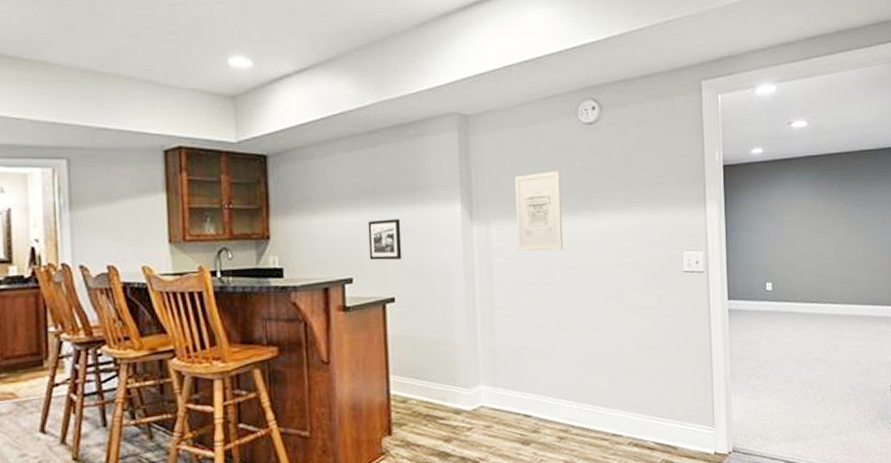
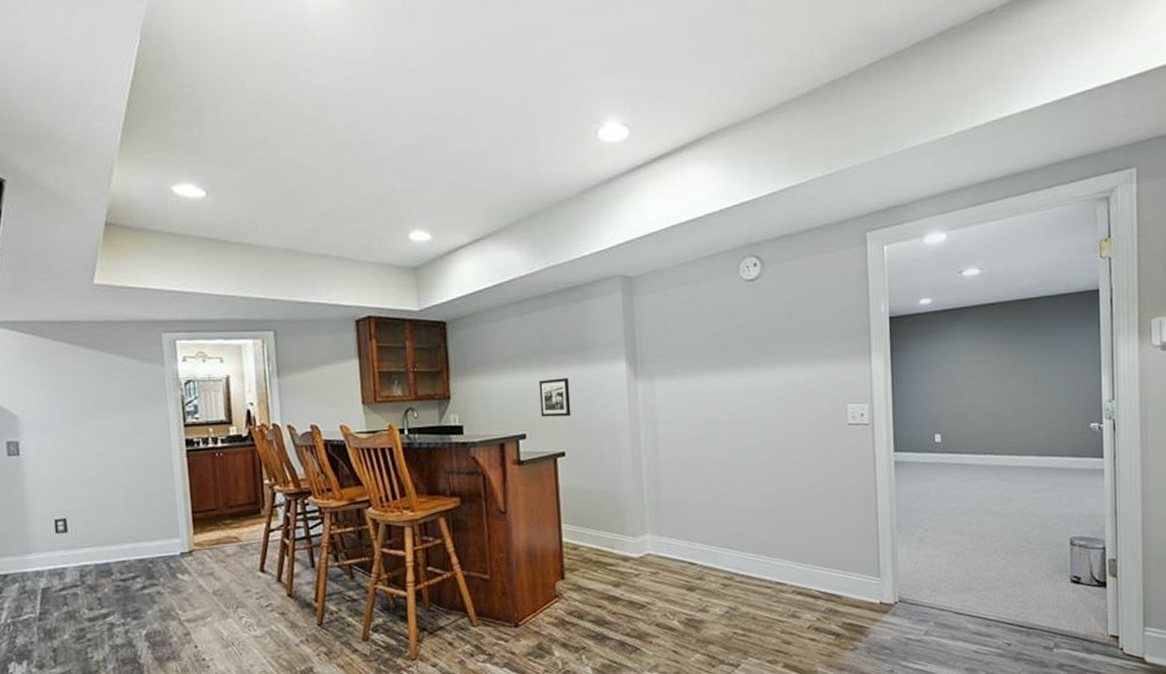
wall art: present [515,170,564,251] -> none [678,327,726,406]

